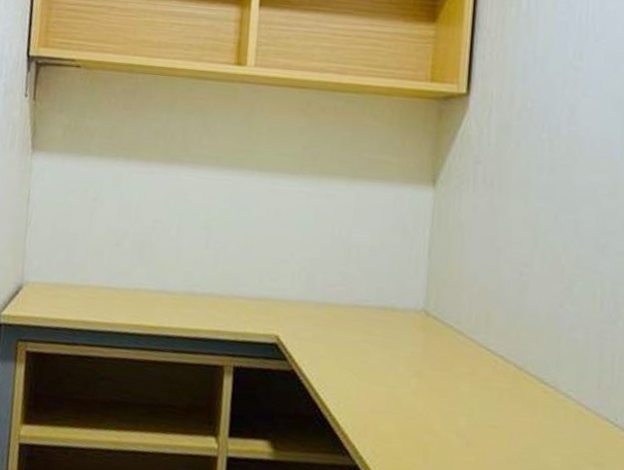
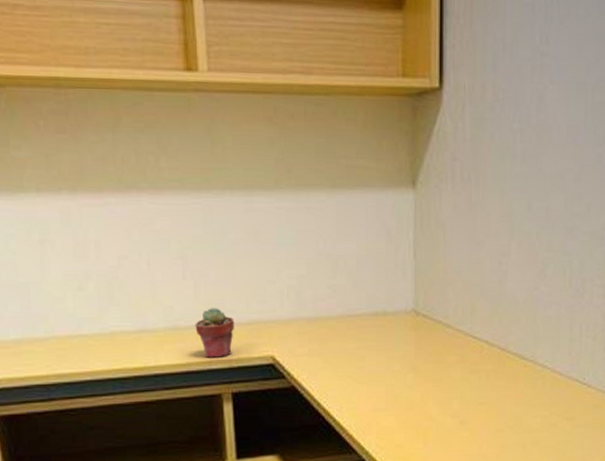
potted succulent: none [209,279,246,329] -> present [195,308,235,359]

